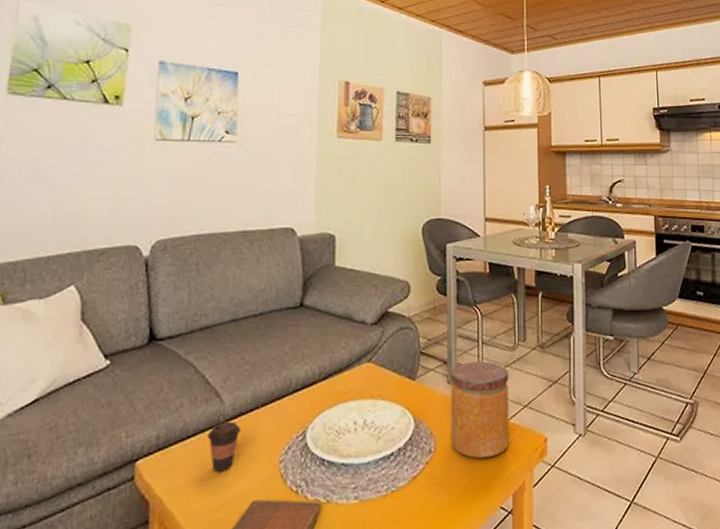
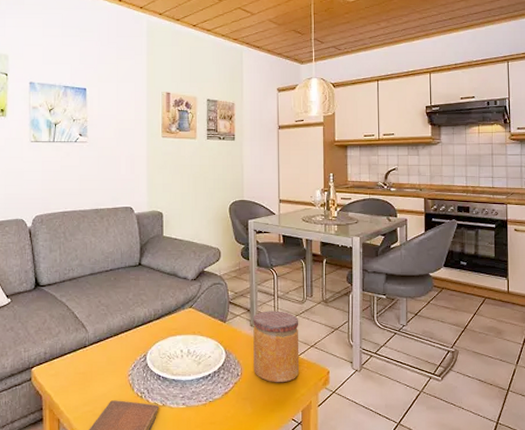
coffee cup: present [208,421,241,472] -> none [78,345,101,379]

